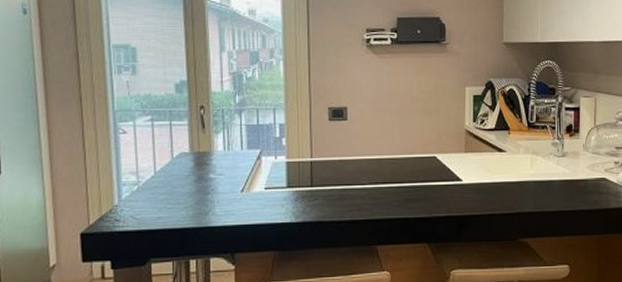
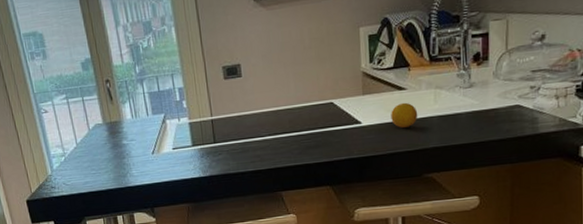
fruit: none [490,164,516,189] -> present [391,102,418,128]

